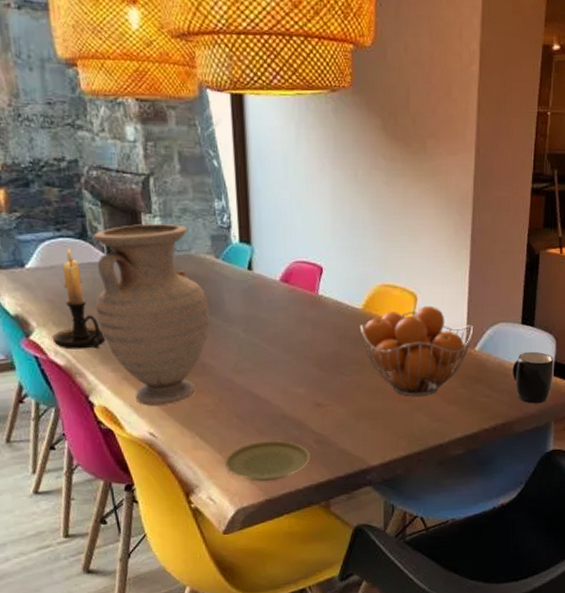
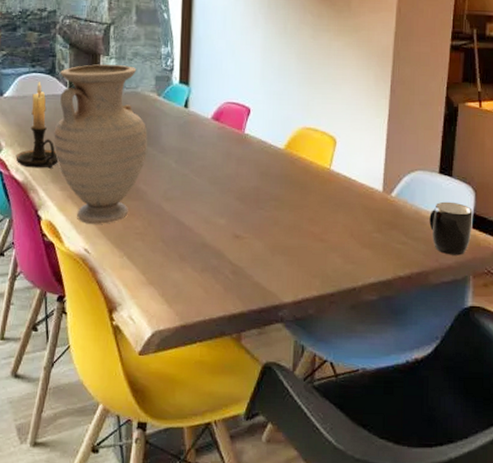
plate: present [225,440,310,482] -> none [147,267,226,308]
fruit basket: present [359,305,474,397] -> none [280,149,391,238]

